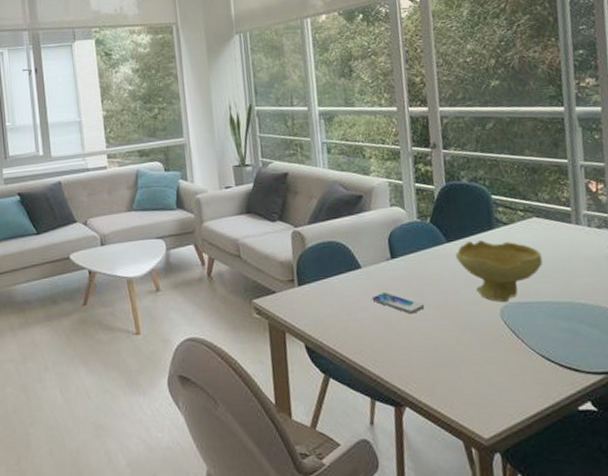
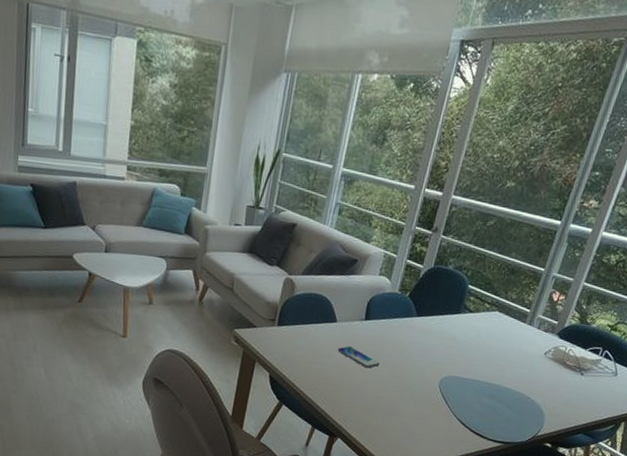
bowl: present [456,240,543,303] -> none [420,319,491,375]

